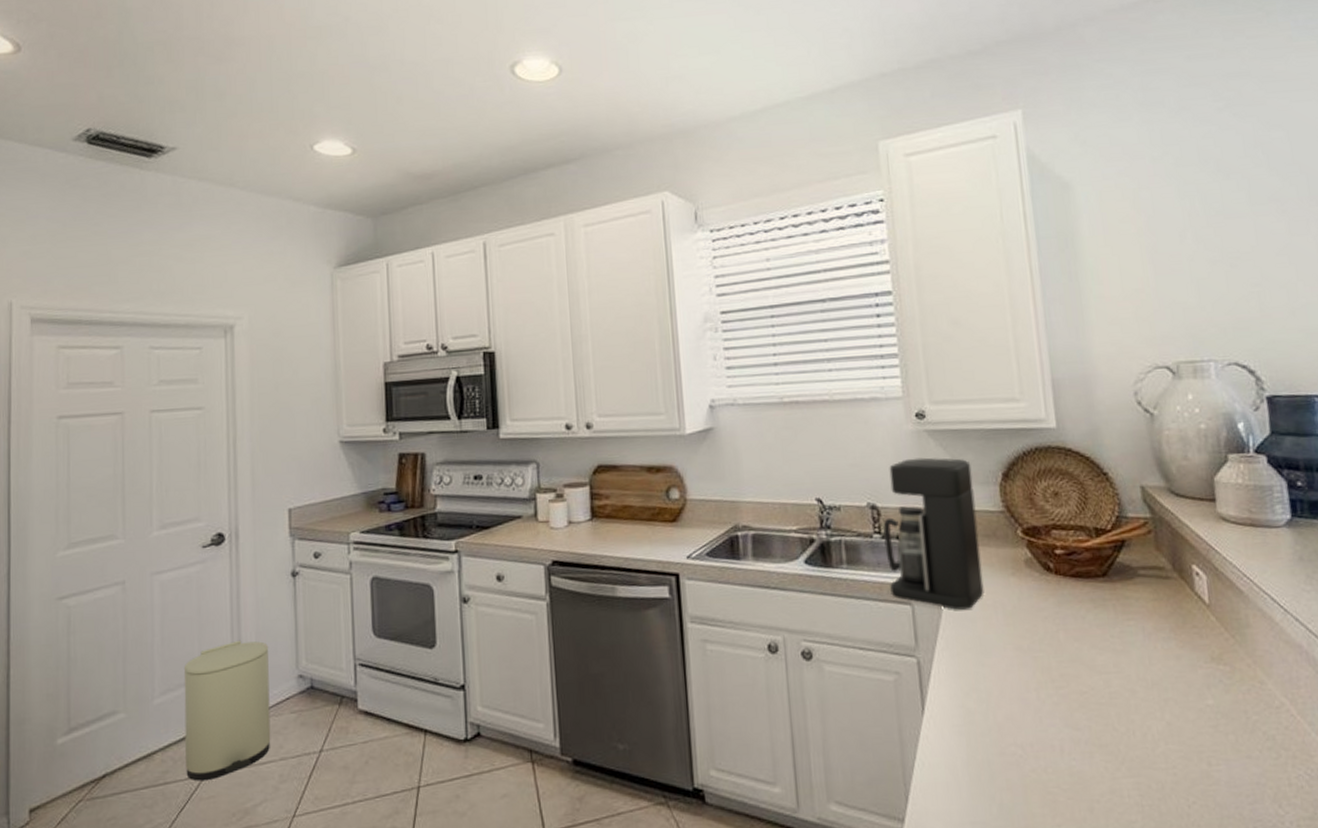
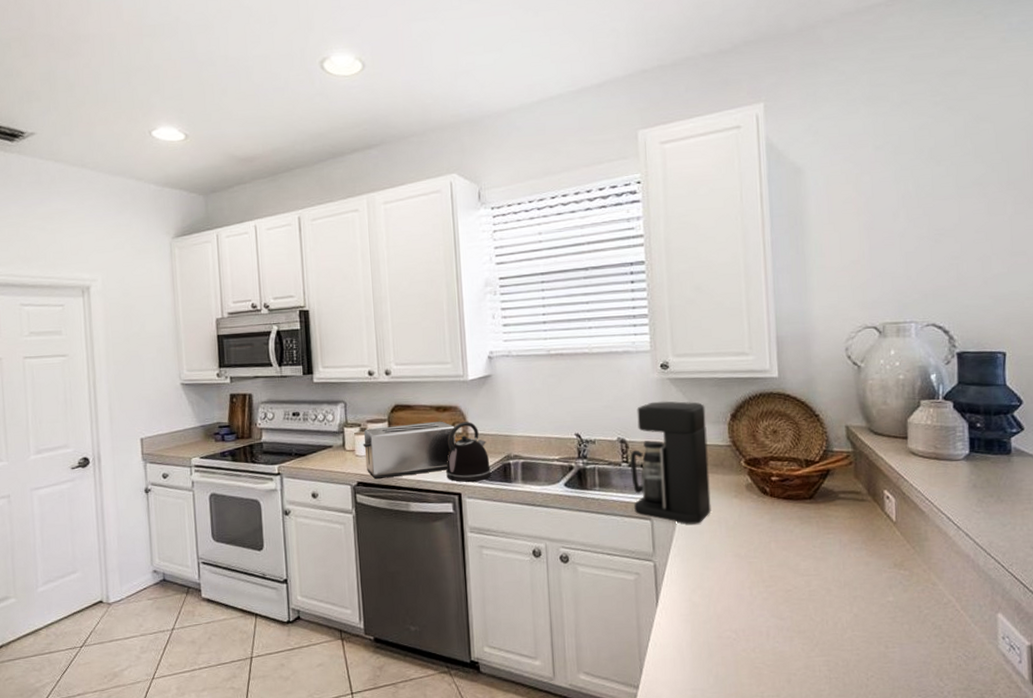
pedal bin: present [183,640,271,781] -> none [60,542,133,651]
toaster: none [559,484,672,558] -> present [363,421,456,480]
kettle: none [659,485,716,560] -> present [445,421,492,482]

